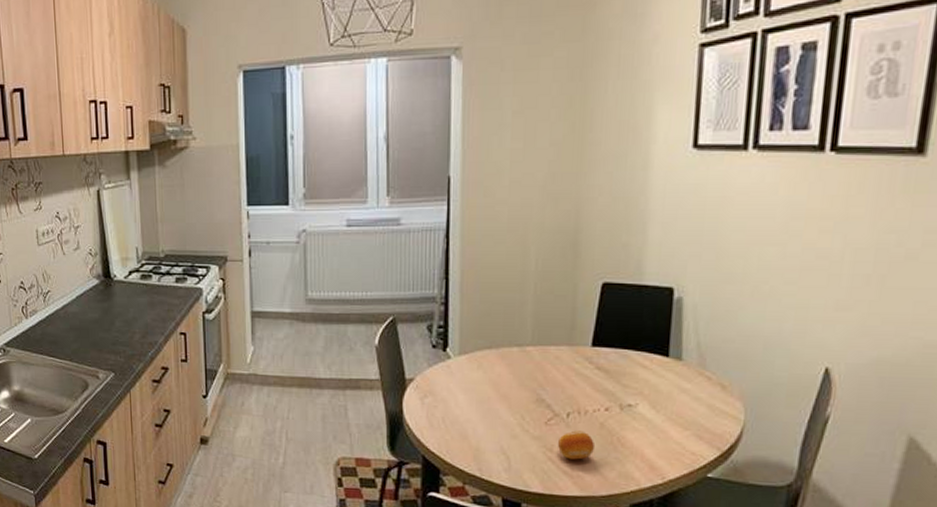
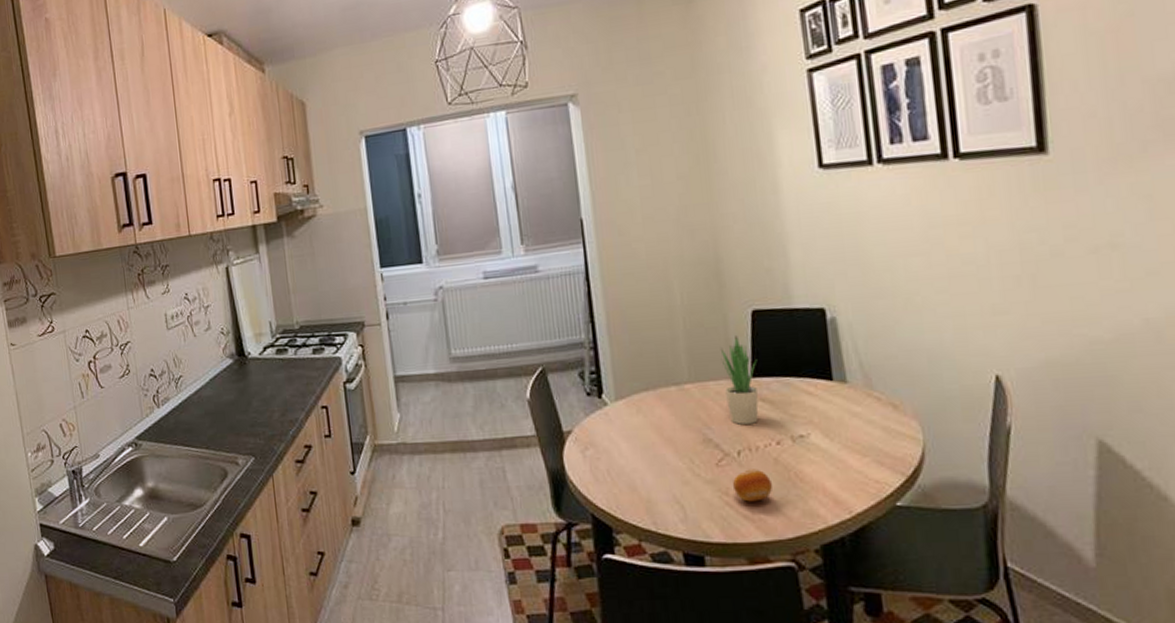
potted plant: none [563,305,600,389] -> present [721,335,759,425]

